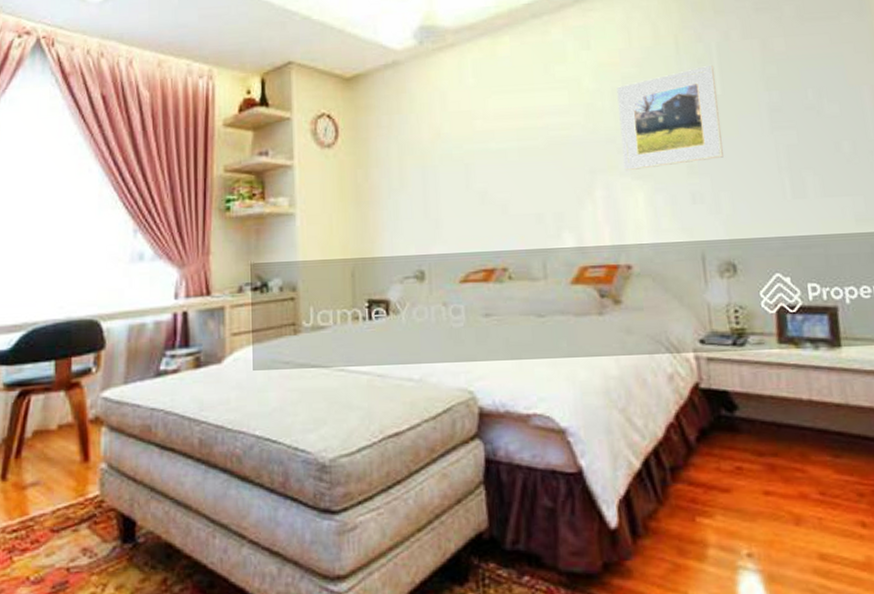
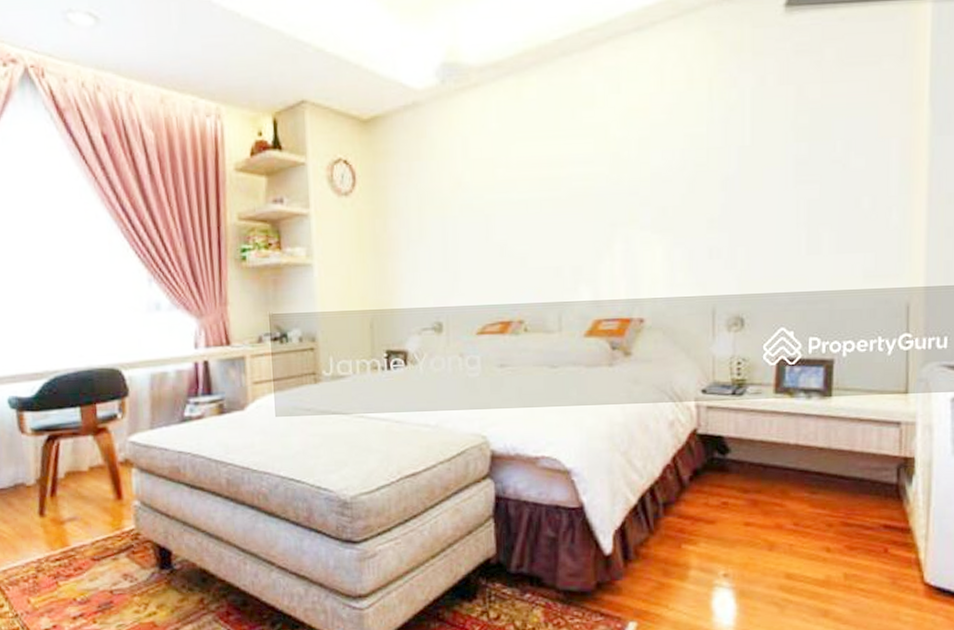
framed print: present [617,64,724,170] -> none [644,112,745,224]

